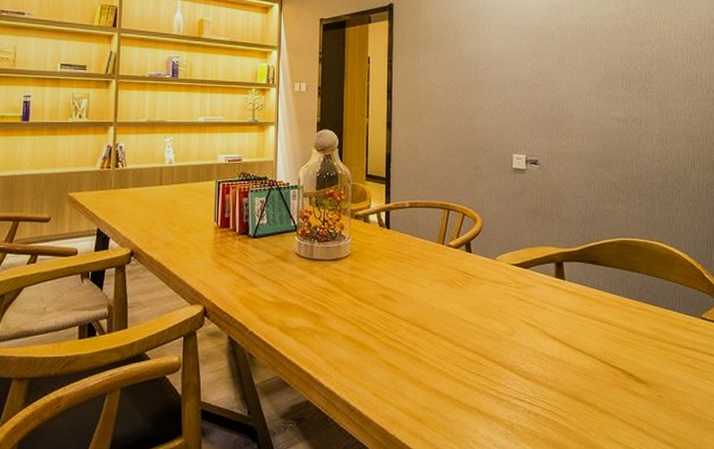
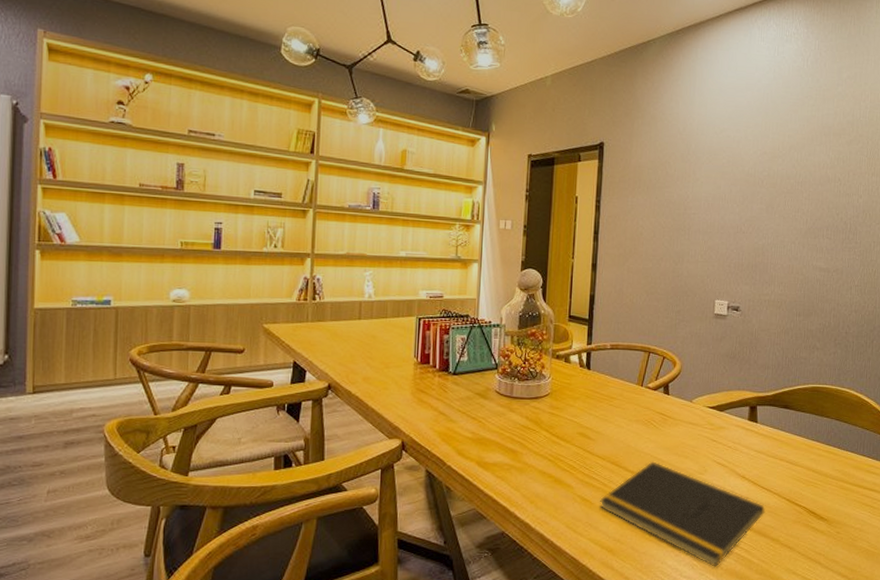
notepad: none [406,323,579,436] -> present [600,461,765,567]

